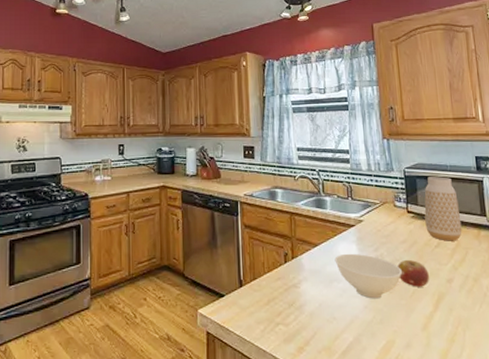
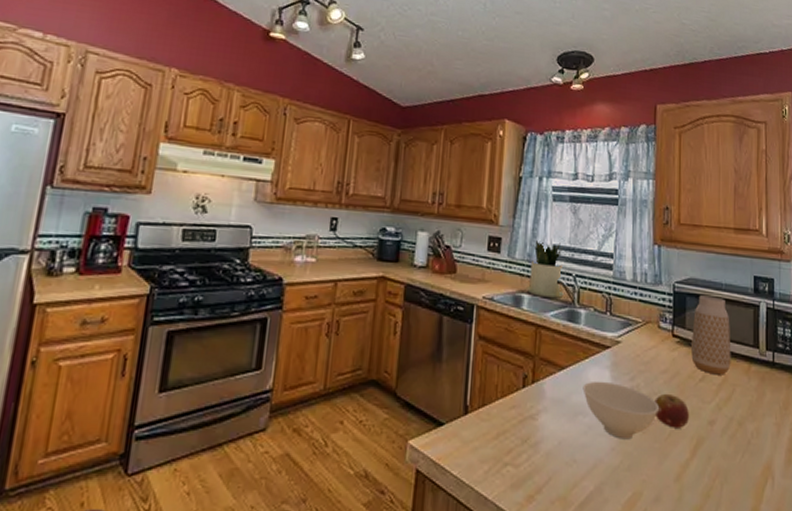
planter: none [279,145,312,191] -> present [526,240,565,299]

